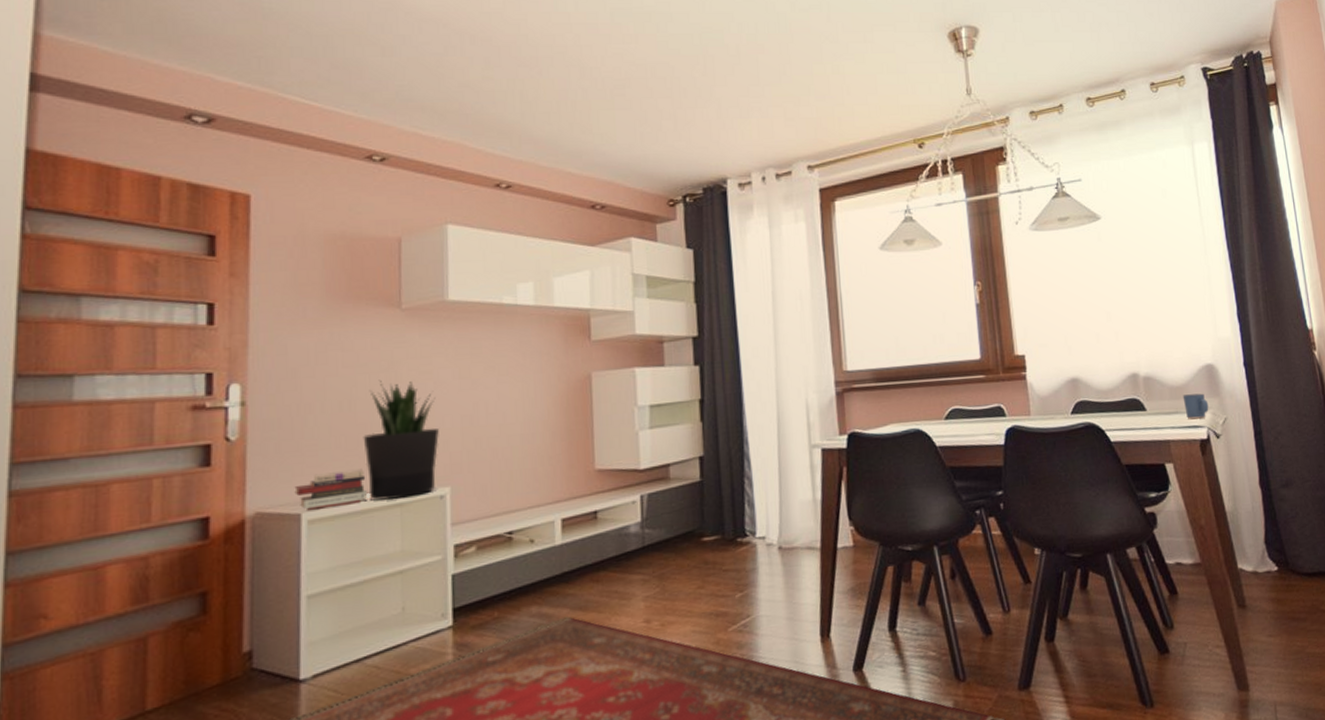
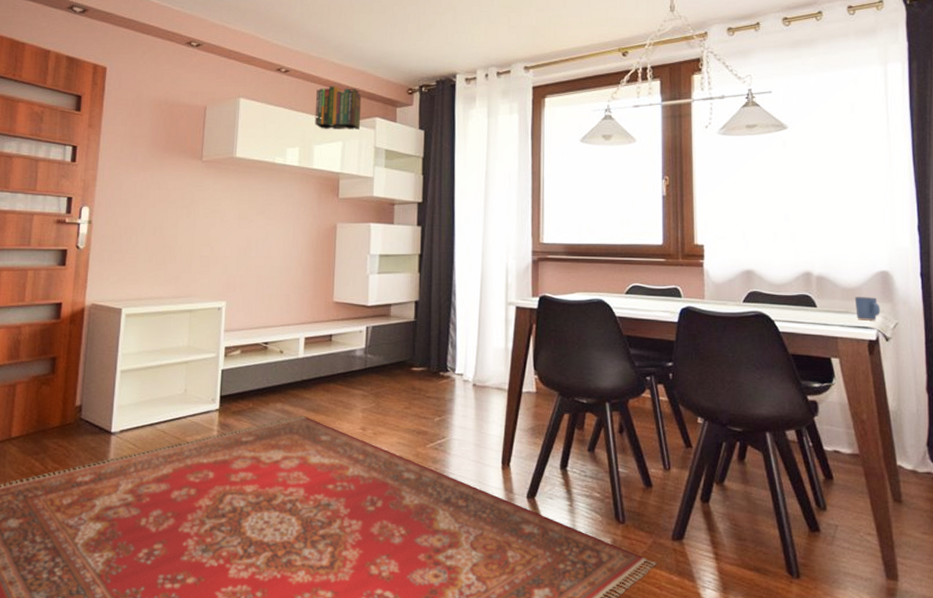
books: present [294,468,367,510] -> none [119,279,168,307]
planter: present [363,380,439,500] -> none [168,214,221,307]
books: none [550,202,612,257] -> present [314,86,362,130]

